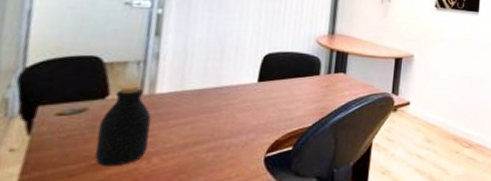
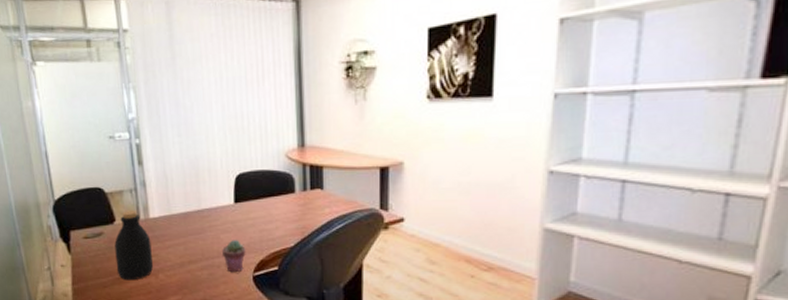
potted succulent: none [234,118,262,154] -> present [221,239,246,273]

